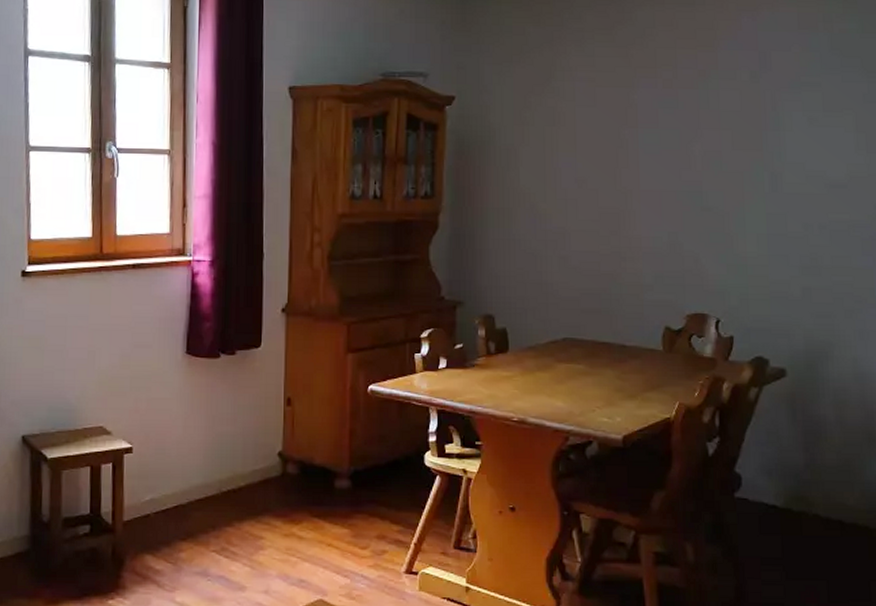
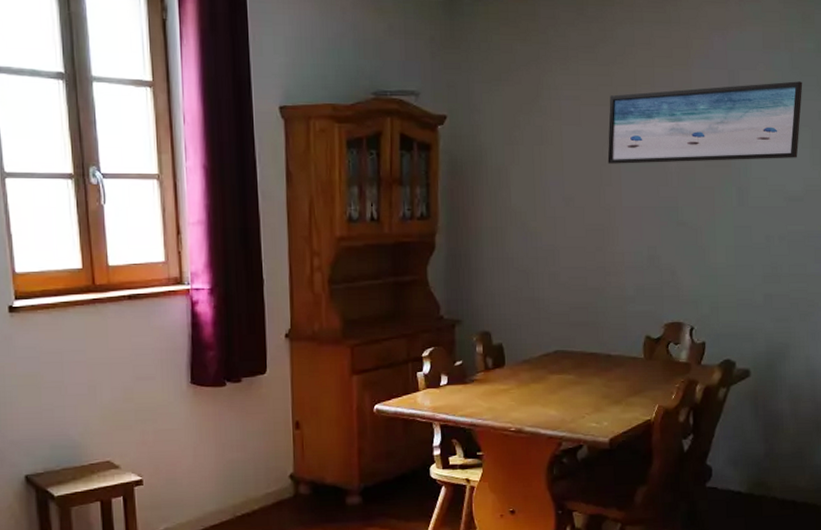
wall art: none [624,62,845,146] -> present [607,81,803,164]

